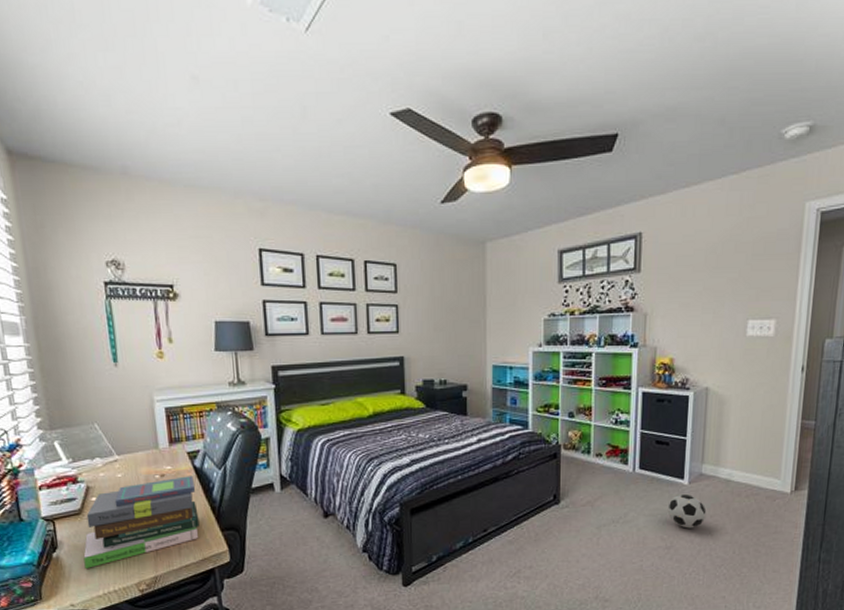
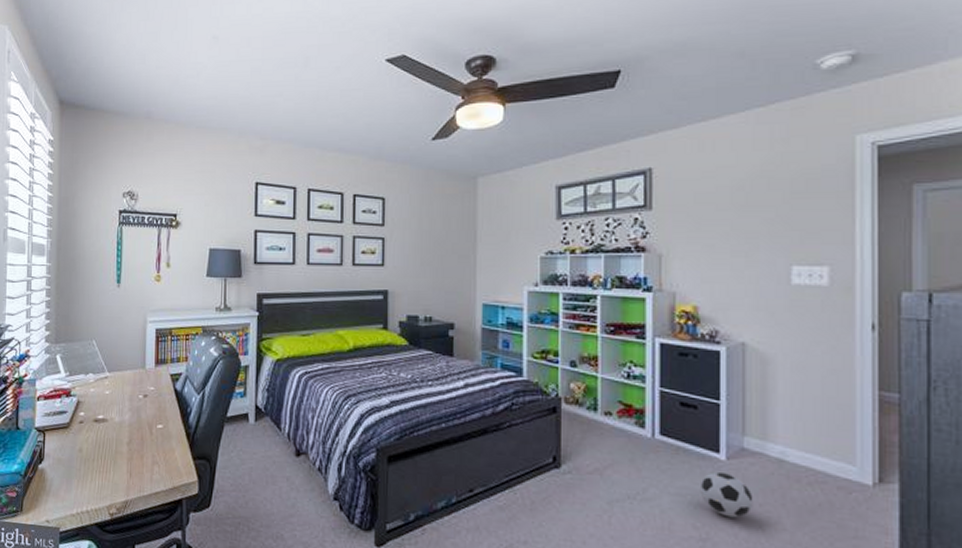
books: present [83,476,200,568] -> none [64,398,174,484]

